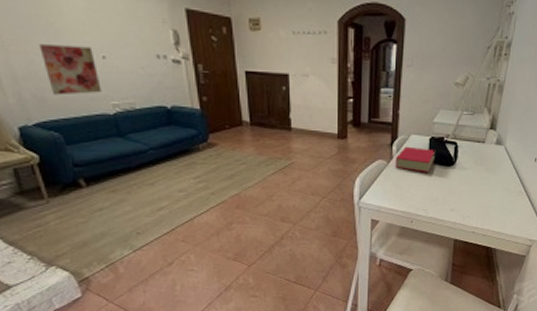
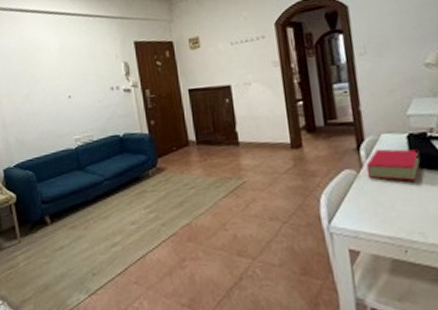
wall art: present [39,44,102,96] -> none [23,89,67,137]

